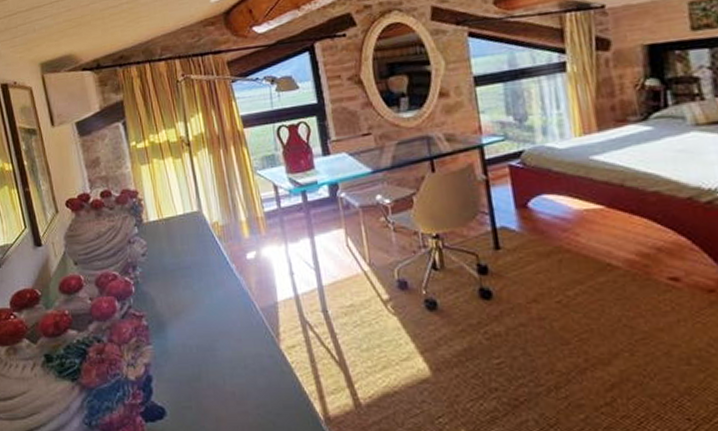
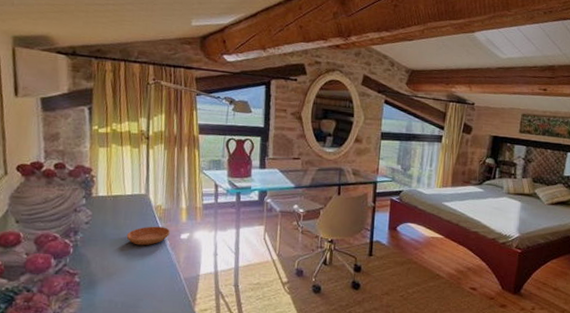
saucer: none [187,247,234,274] -> present [126,226,170,246]

